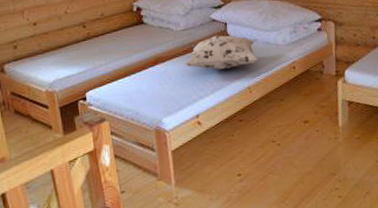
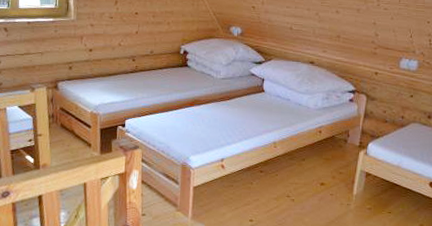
decorative pillow: present [185,35,259,70] -> none [219,89,288,122]

